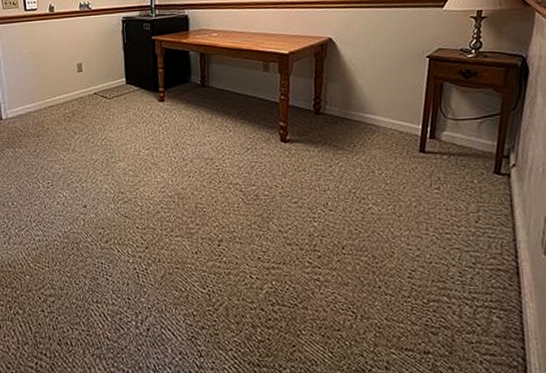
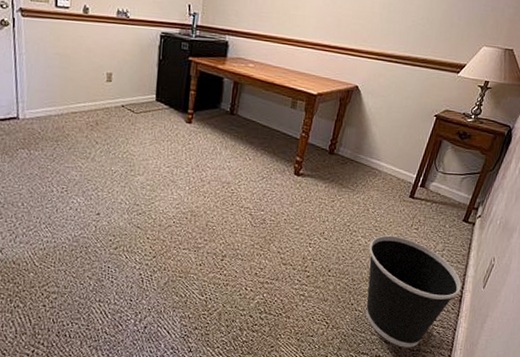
wastebasket: none [385,199,515,340] -> present [365,235,462,348]

